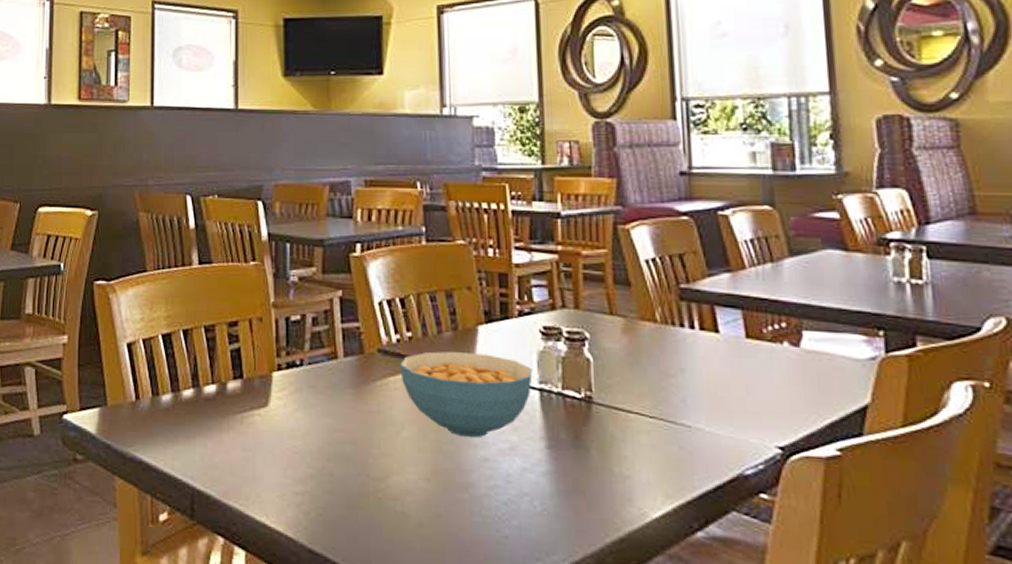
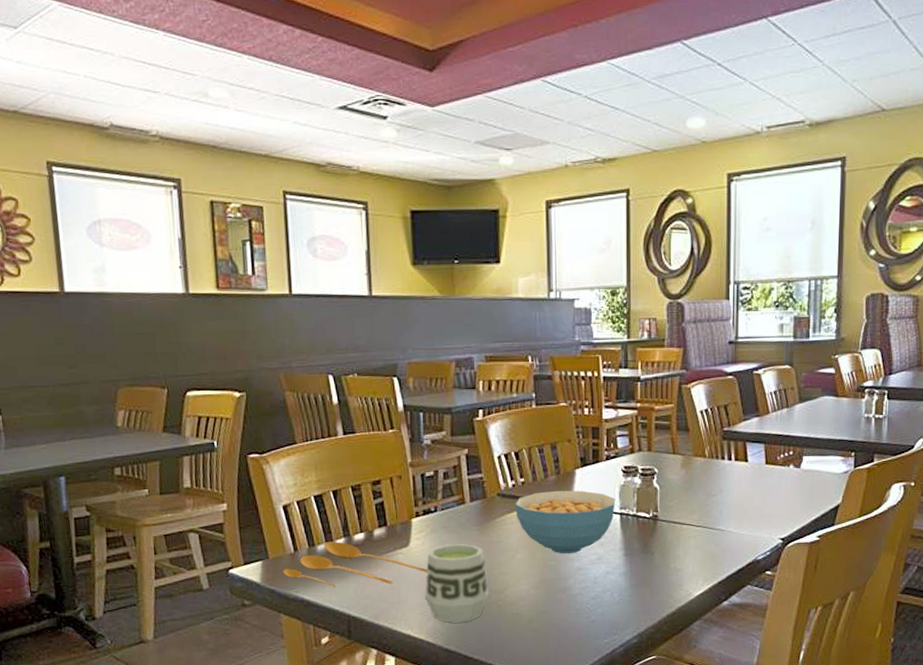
spoon: none [122,392,289,454] -> present [283,541,428,588]
cup: none [285,409,366,515] -> present [425,543,489,623]

